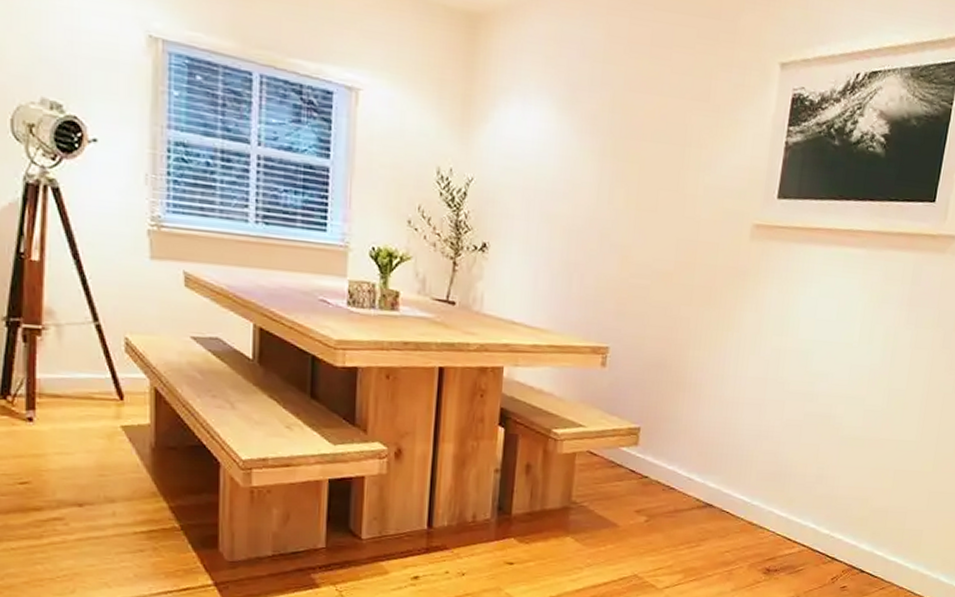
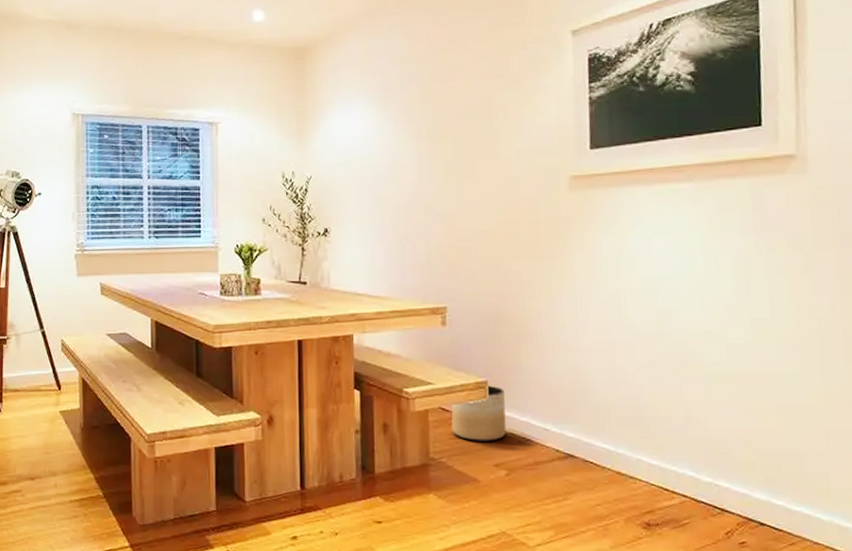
planter: none [597,432,656,488] -> present [451,385,506,441]

